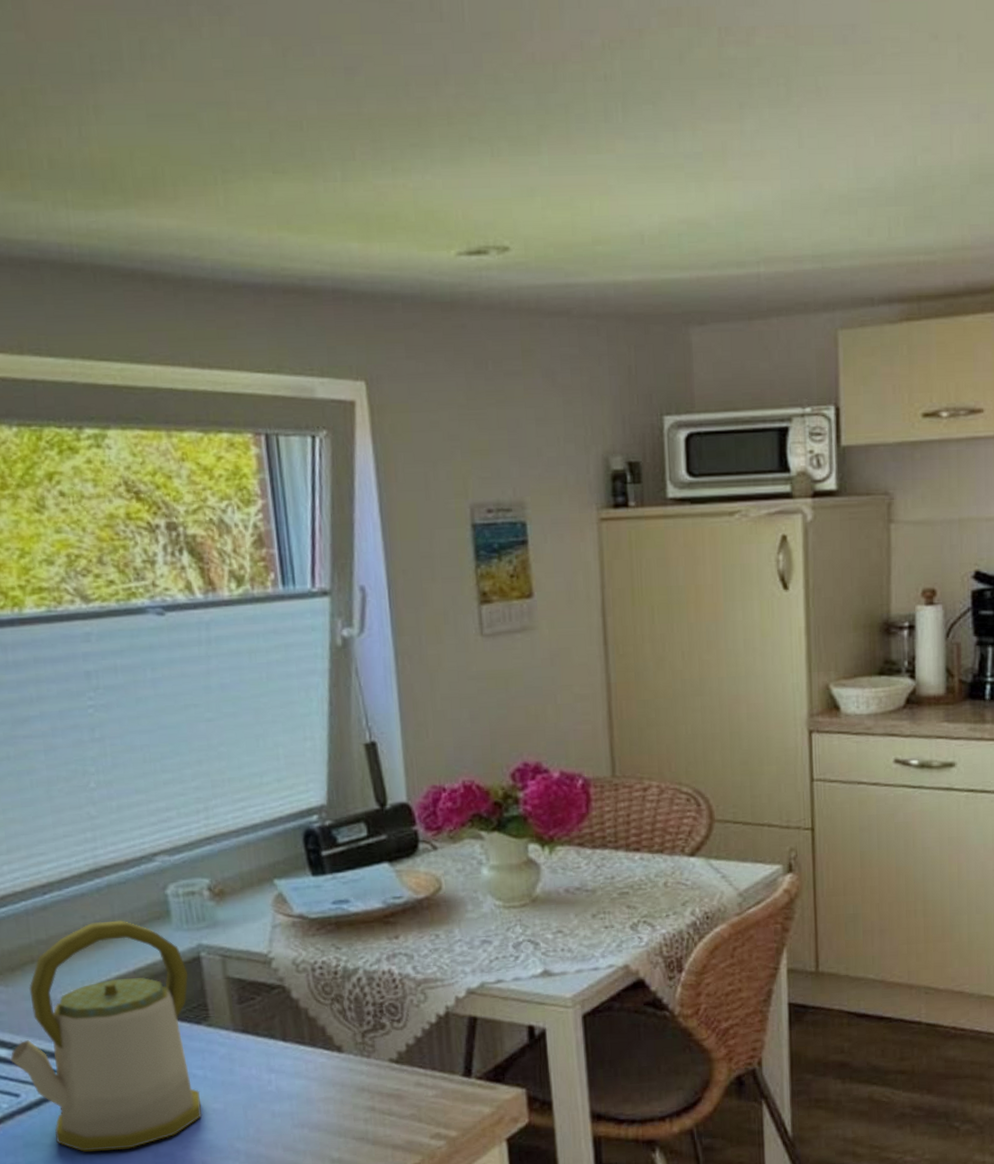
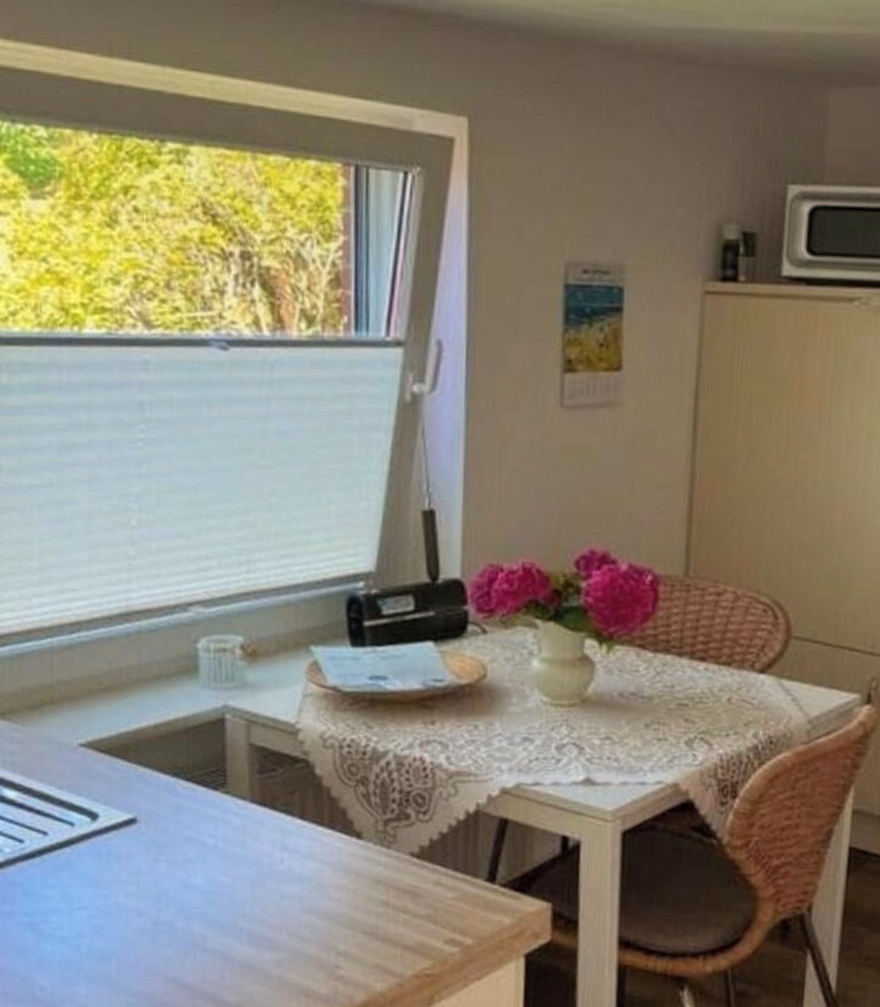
kettle: present [10,920,203,1152] -> none [18,668,210,912]

